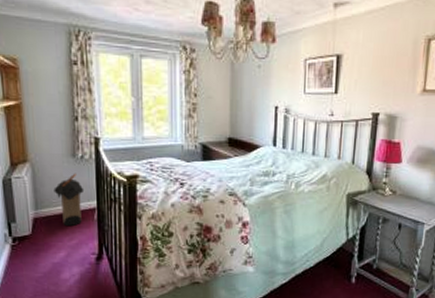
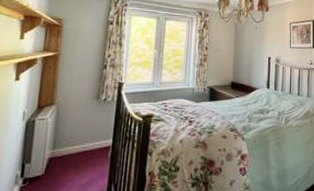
laundry hamper: present [53,173,85,227] -> none [74,114,103,165]

